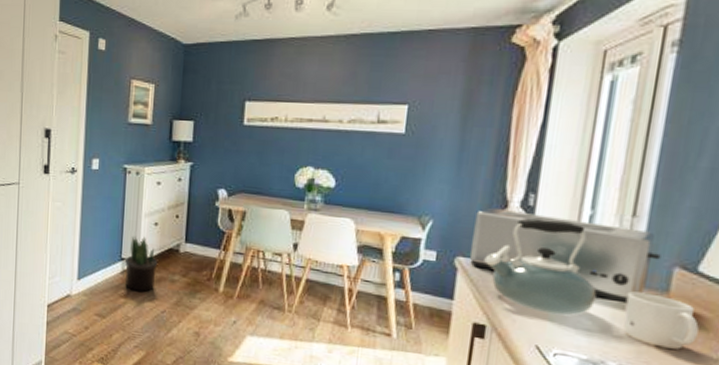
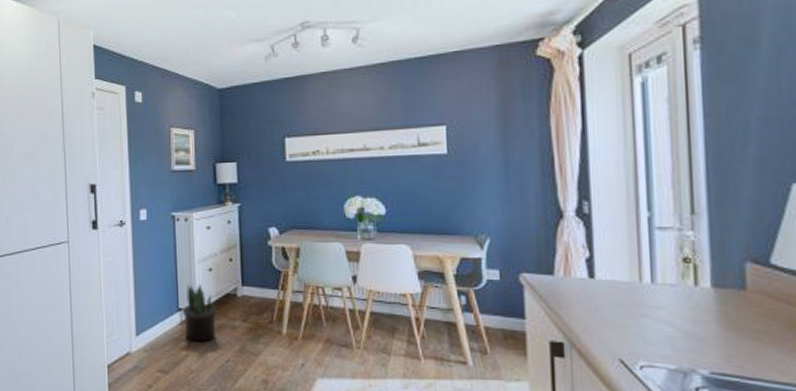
toaster: present [470,207,661,304] -> none [532,219,729,305]
kettle: present [484,218,597,317] -> none [549,226,672,325]
mug: present [623,291,699,350] -> none [703,292,786,349]

